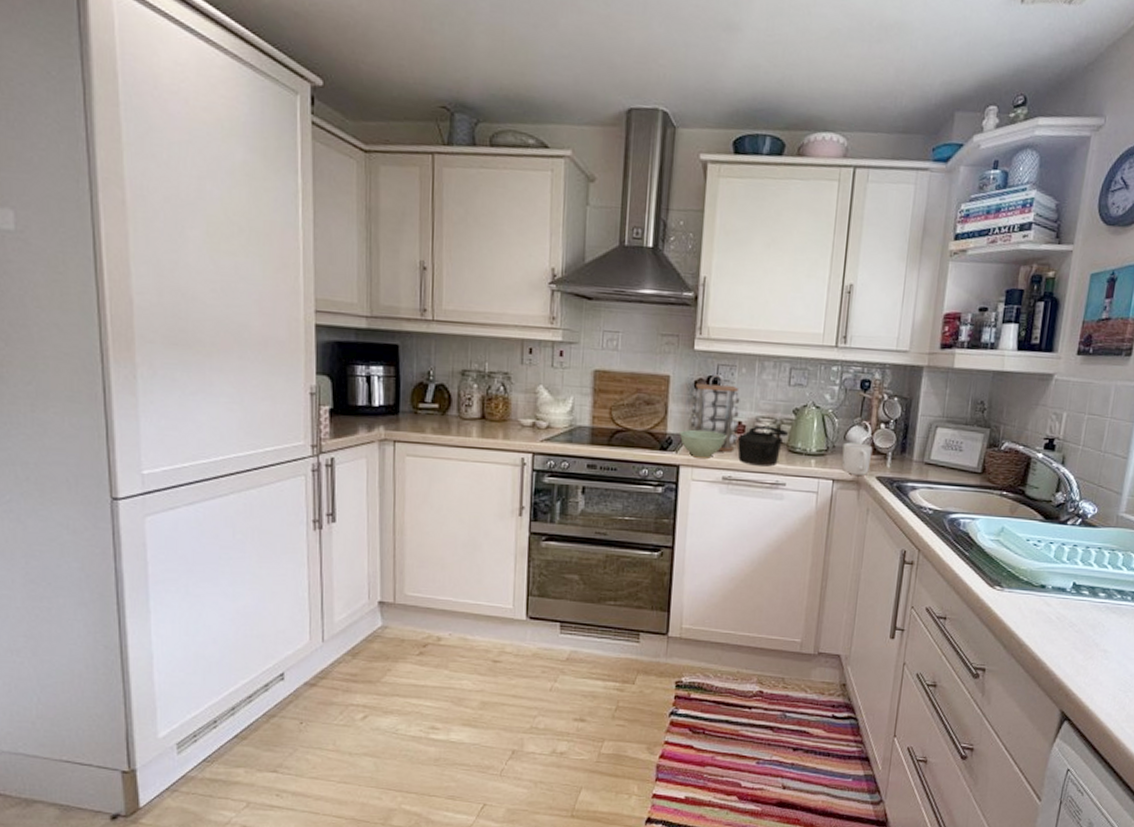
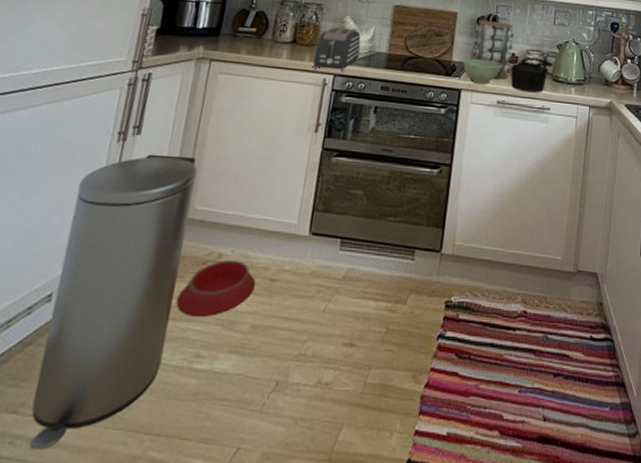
pedal bin: none [285,541,402,801] -> present [29,154,198,450]
pet bowl: none [404,643,478,694] -> present [176,260,255,316]
toaster: none [508,398,559,451] -> present [312,26,361,73]
mug: present [841,442,873,475] -> none [596,74,622,103]

